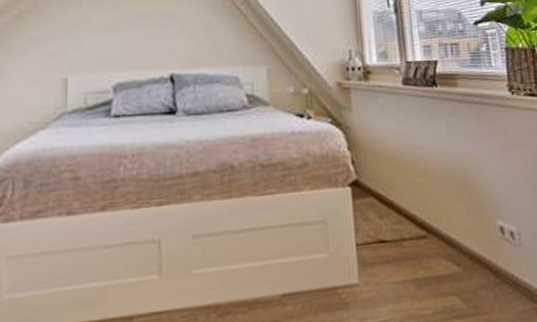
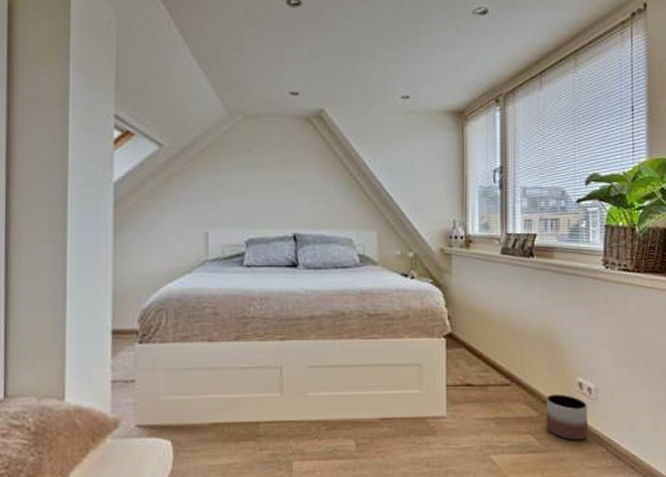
planter: none [468,242,517,298] -> present [546,393,588,441]

